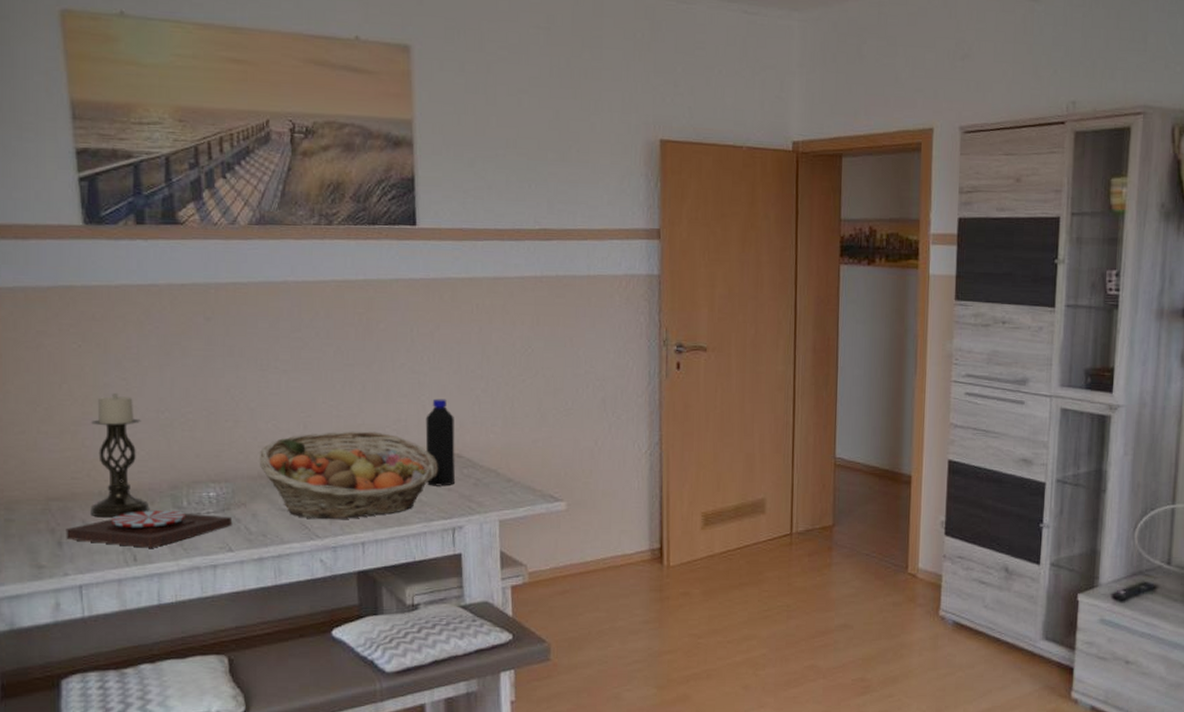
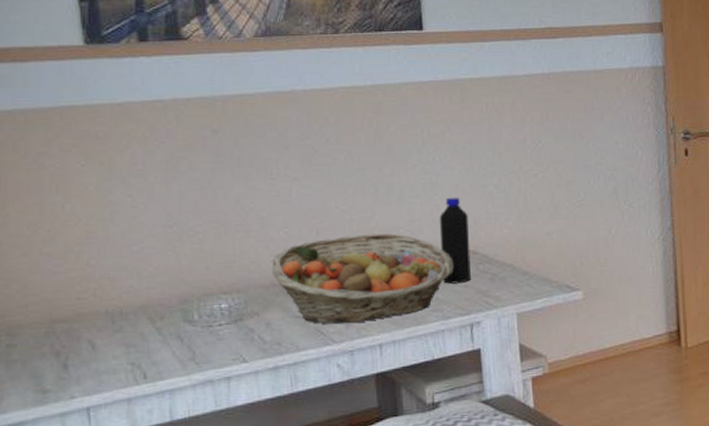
plate: present [66,509,233,548] -> none [71,325,246,365]
candle holder: present [90,392,150,518] -> none [95,209,159,337]

